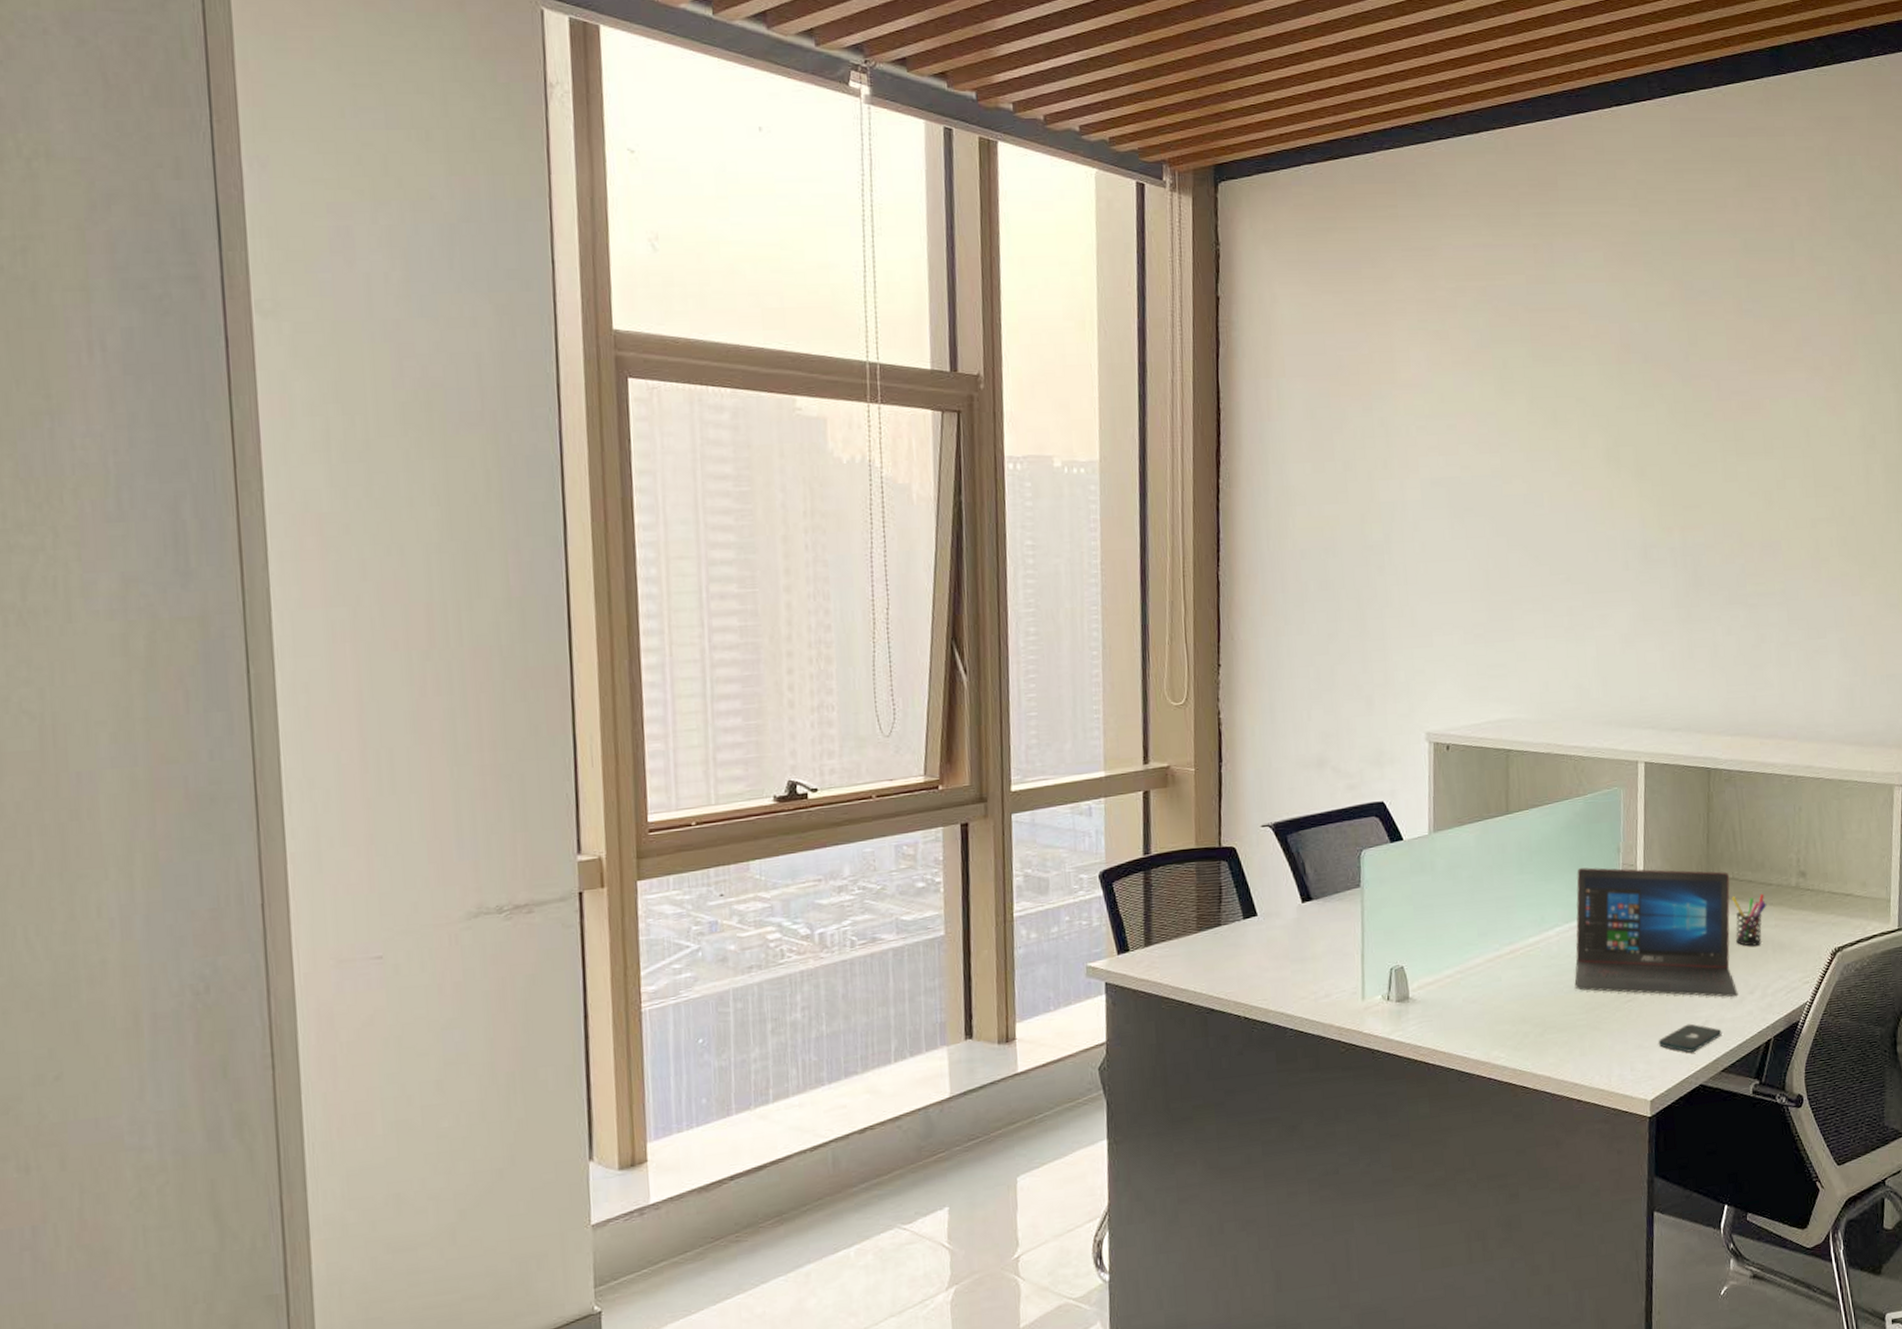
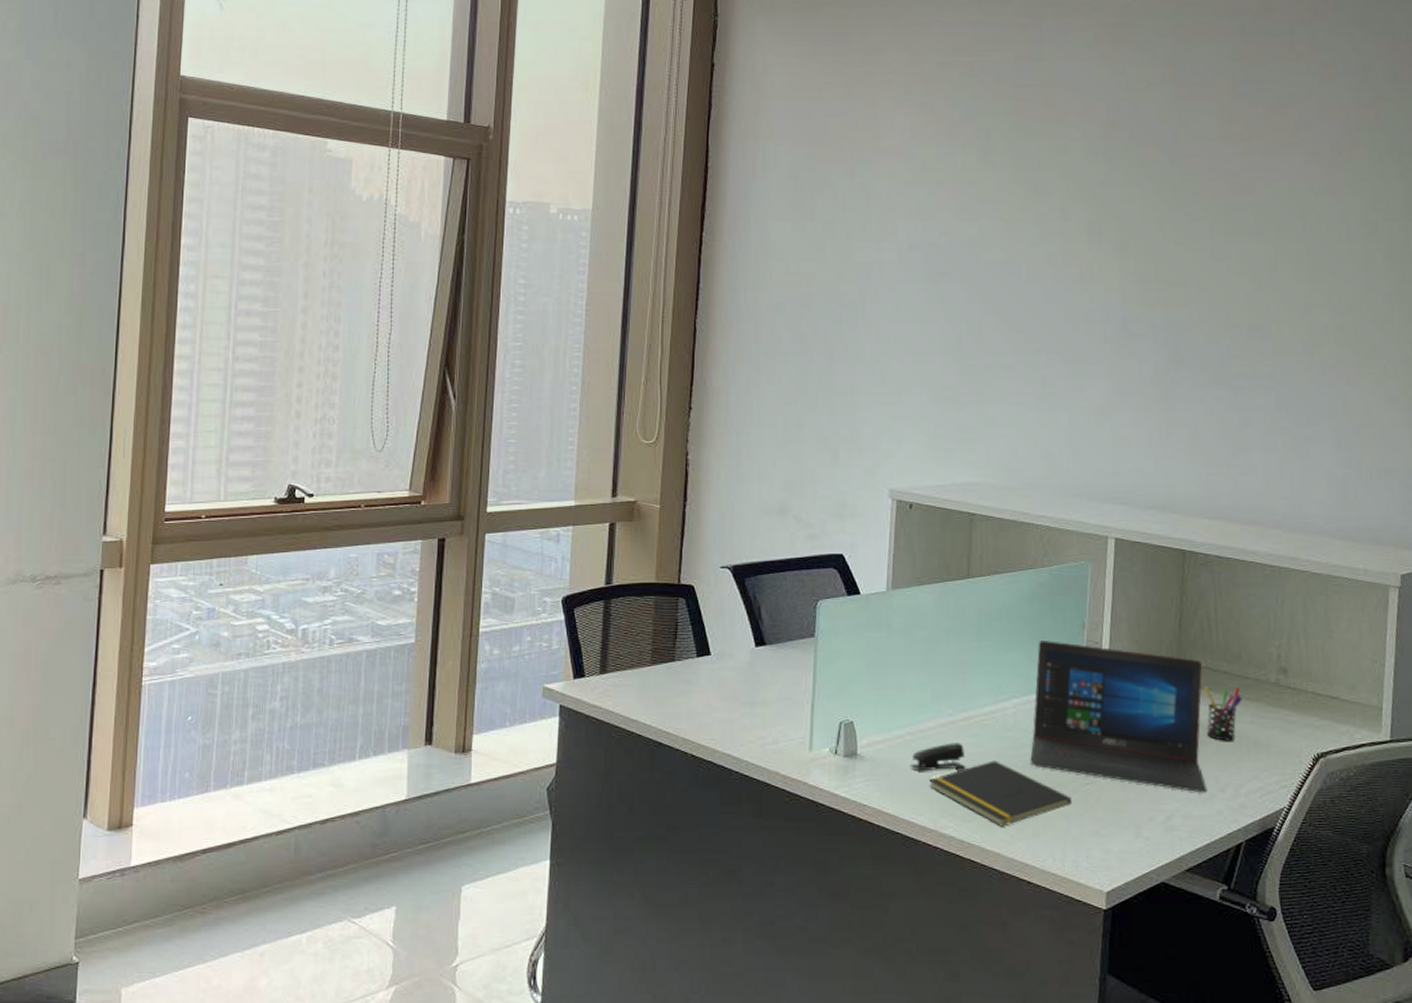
stapler: none [1461,974,1513,1007] -> present [910,741,965,771]
notepad: none [1480,988,1615,1051] -> present [929,760,1072,827]
smartphone: present [1658,1023,1722,1053] -> none [1117,815,1188,846]

